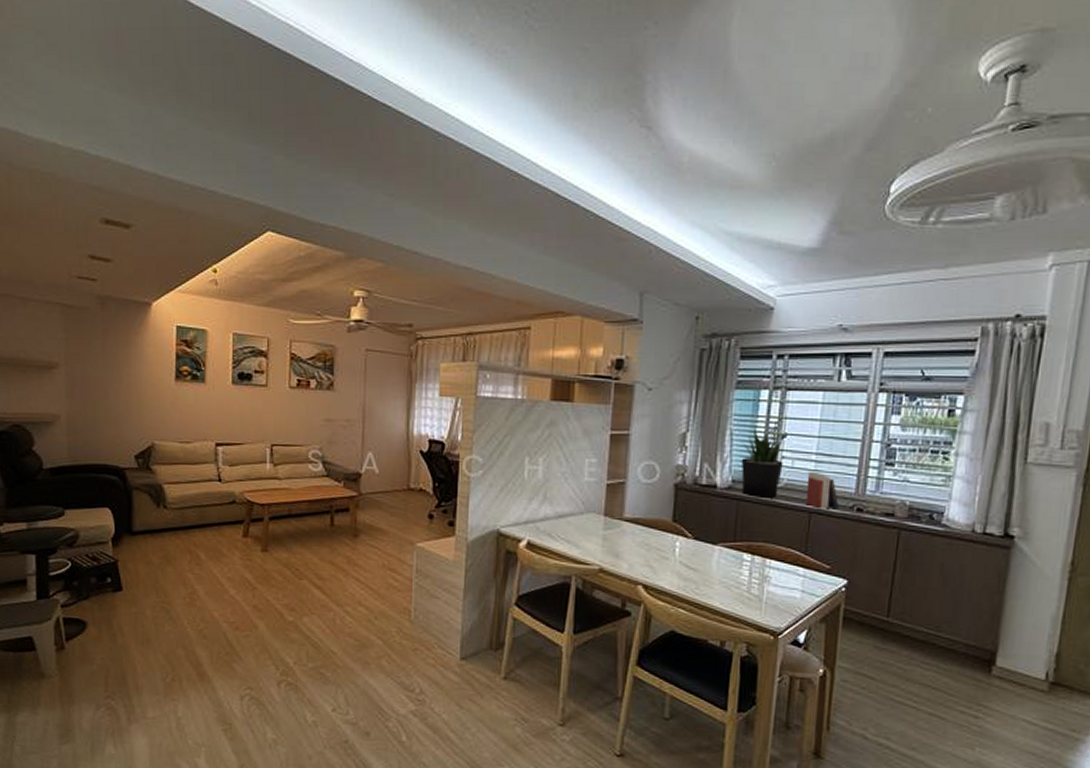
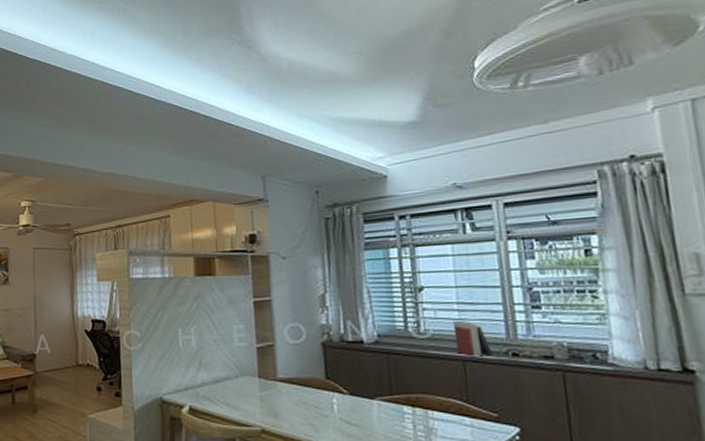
planter: present [741,430,783,499] -> none [382,285,427,351]

